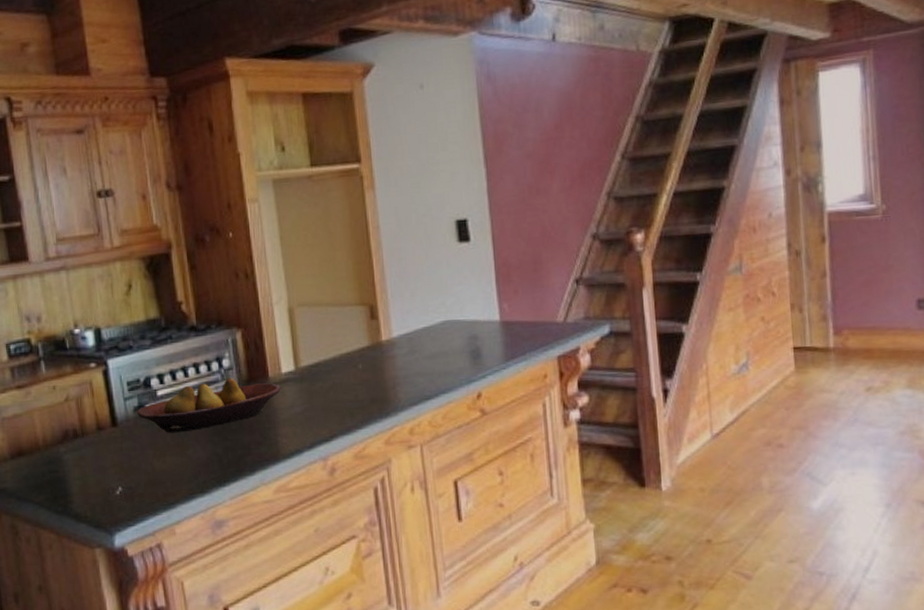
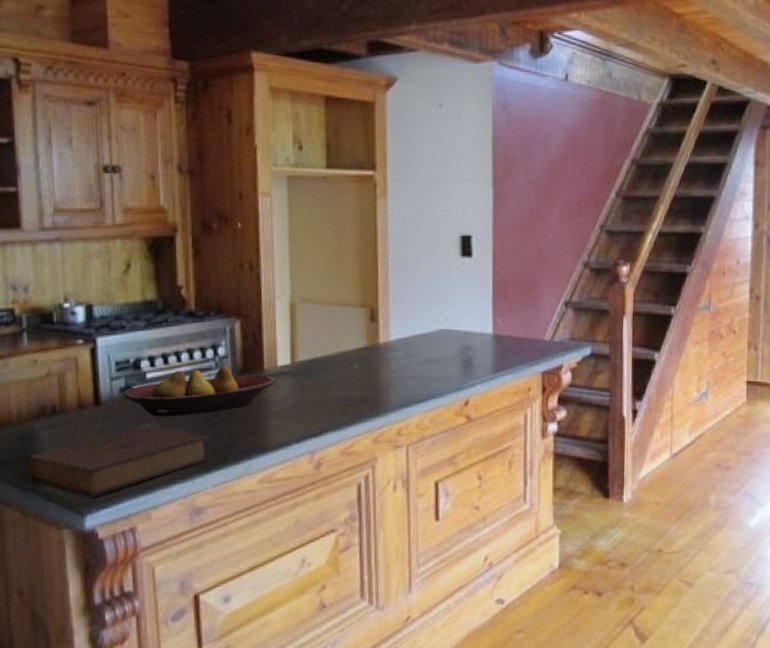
book: none [56,442,224,516] -> present [26,425,208,497]

